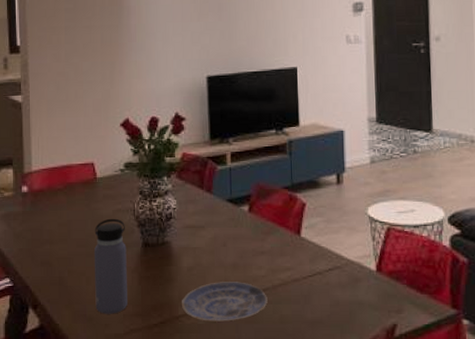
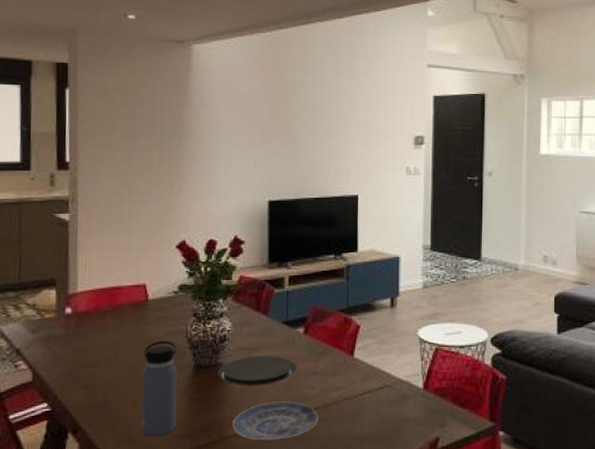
plate: none [166,234,244,265] -> present [218,355,297,386]

